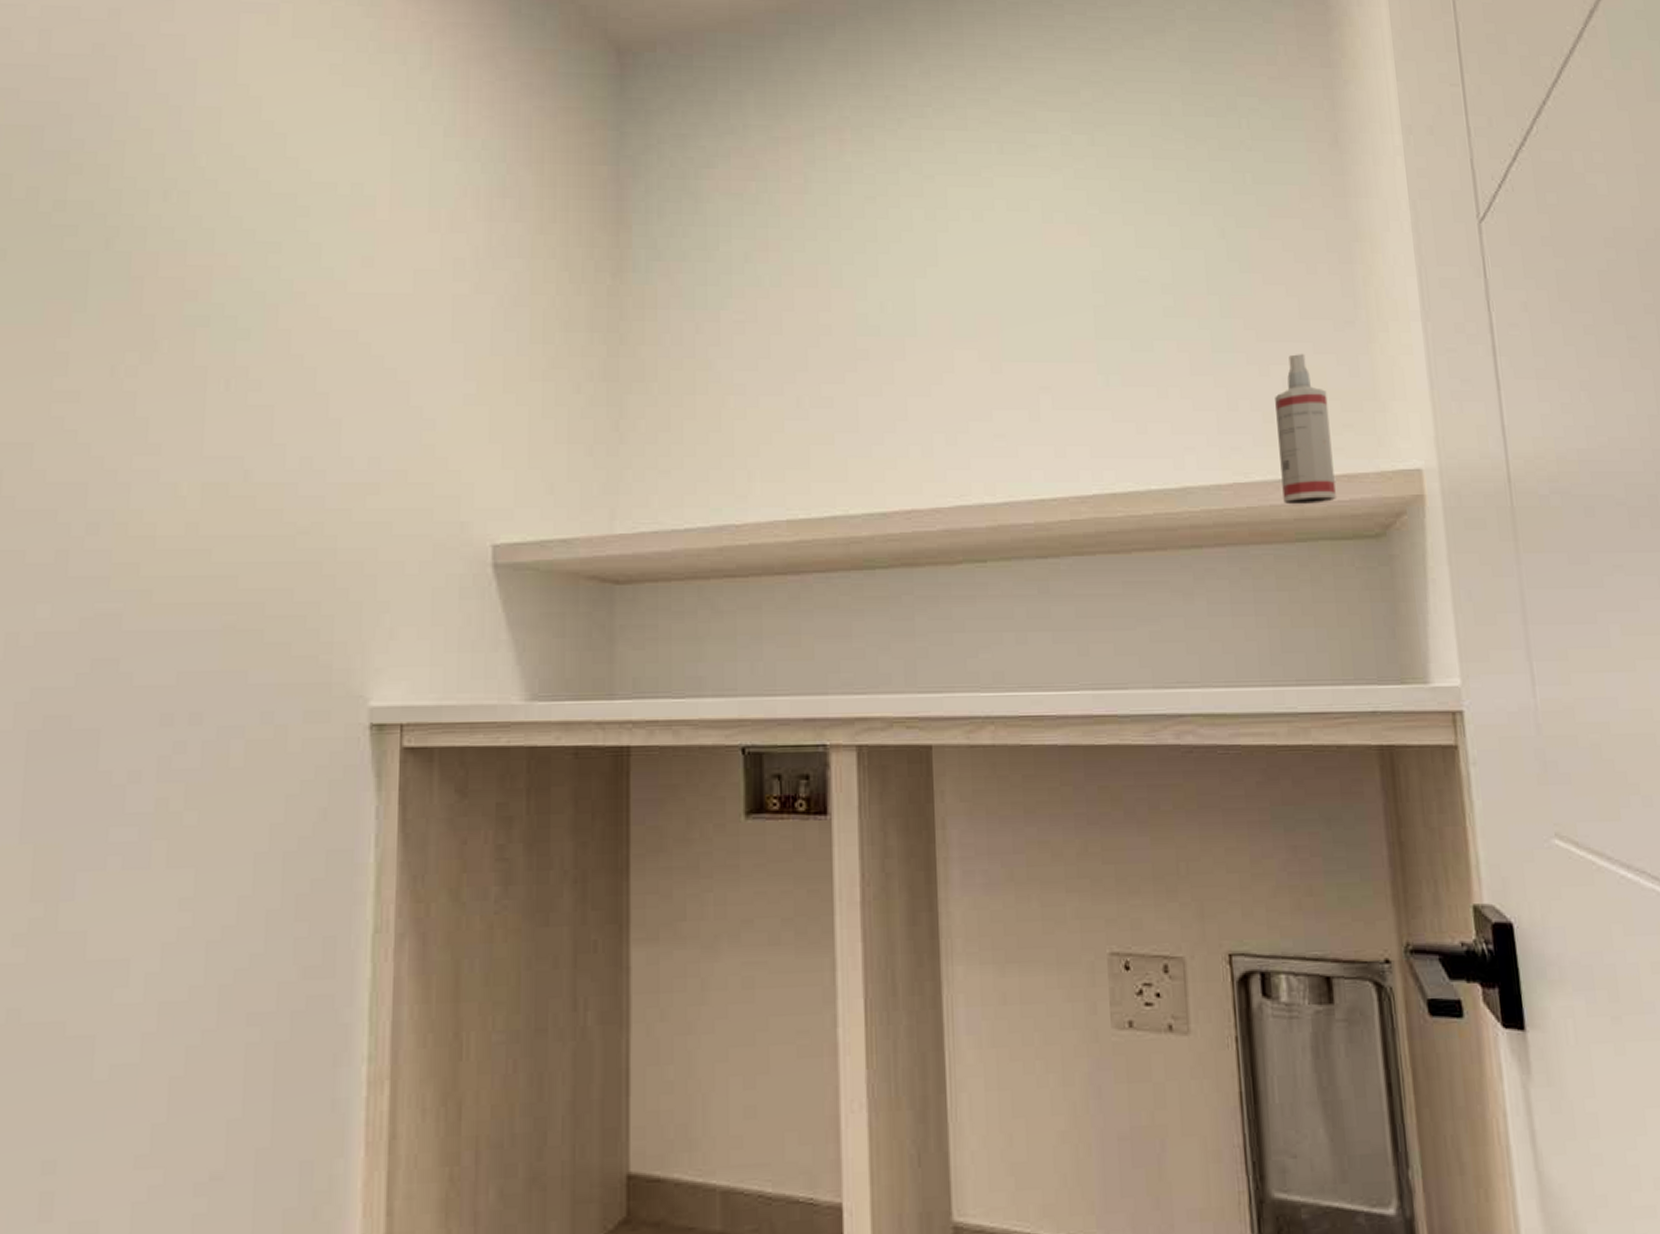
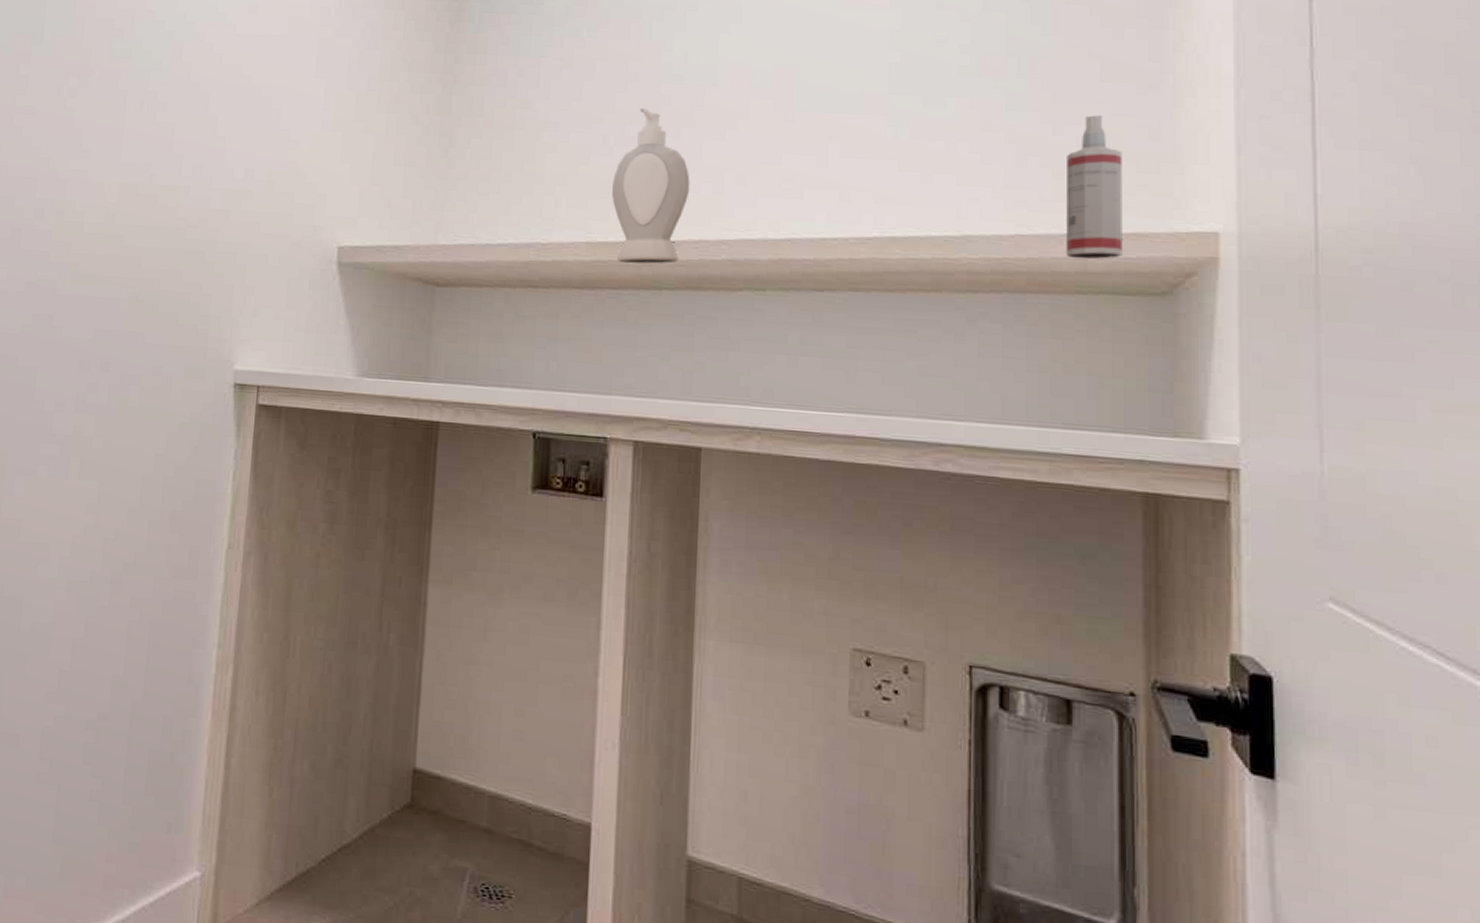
soap bottle: none [810,365,897,542] -> present [611,108,690,264]

